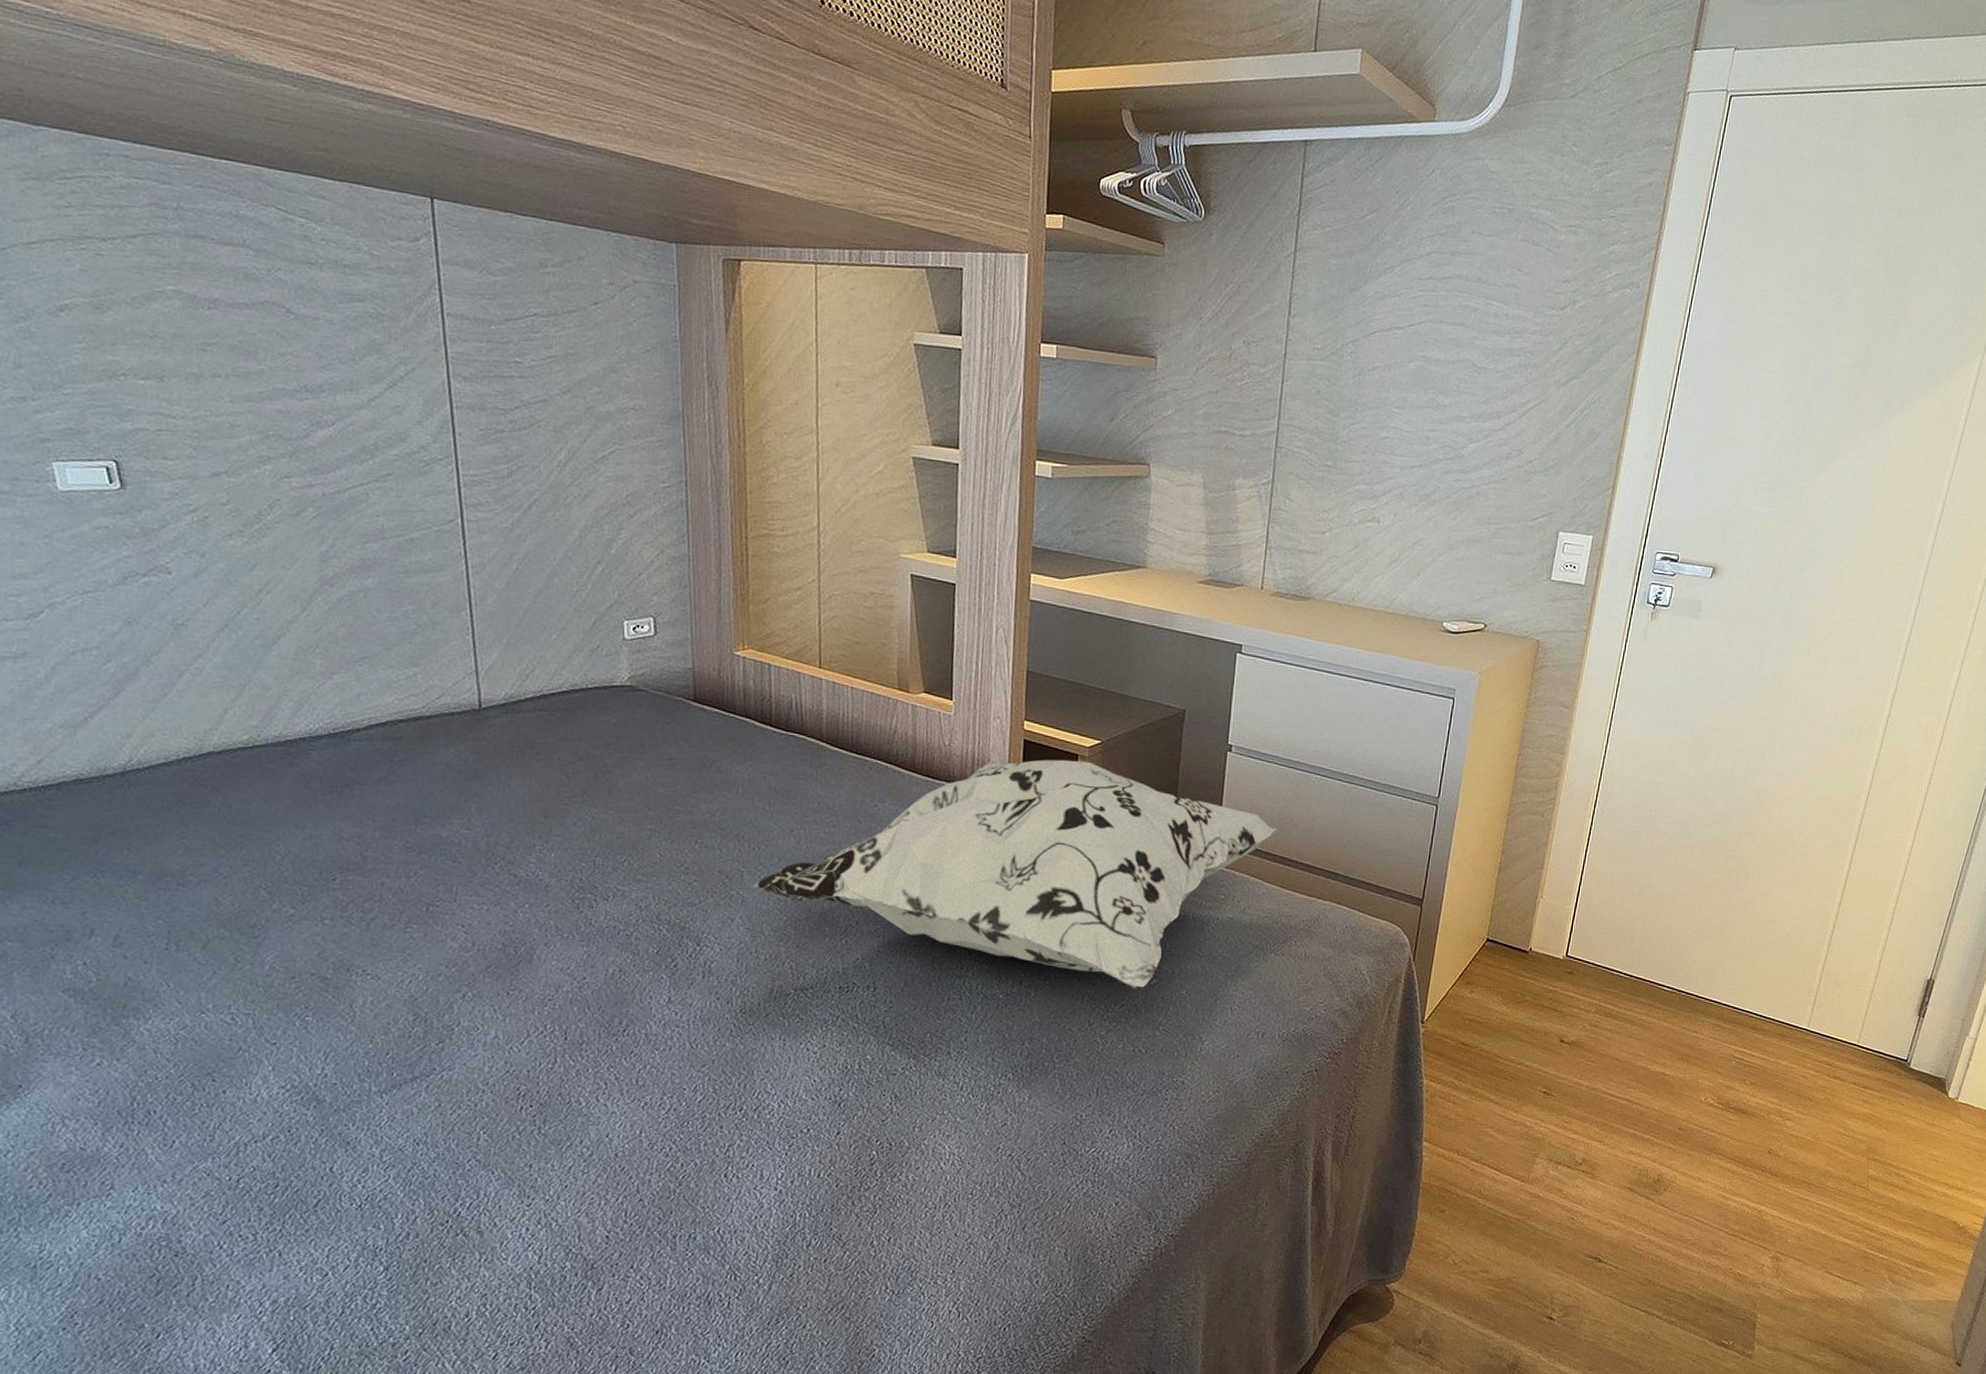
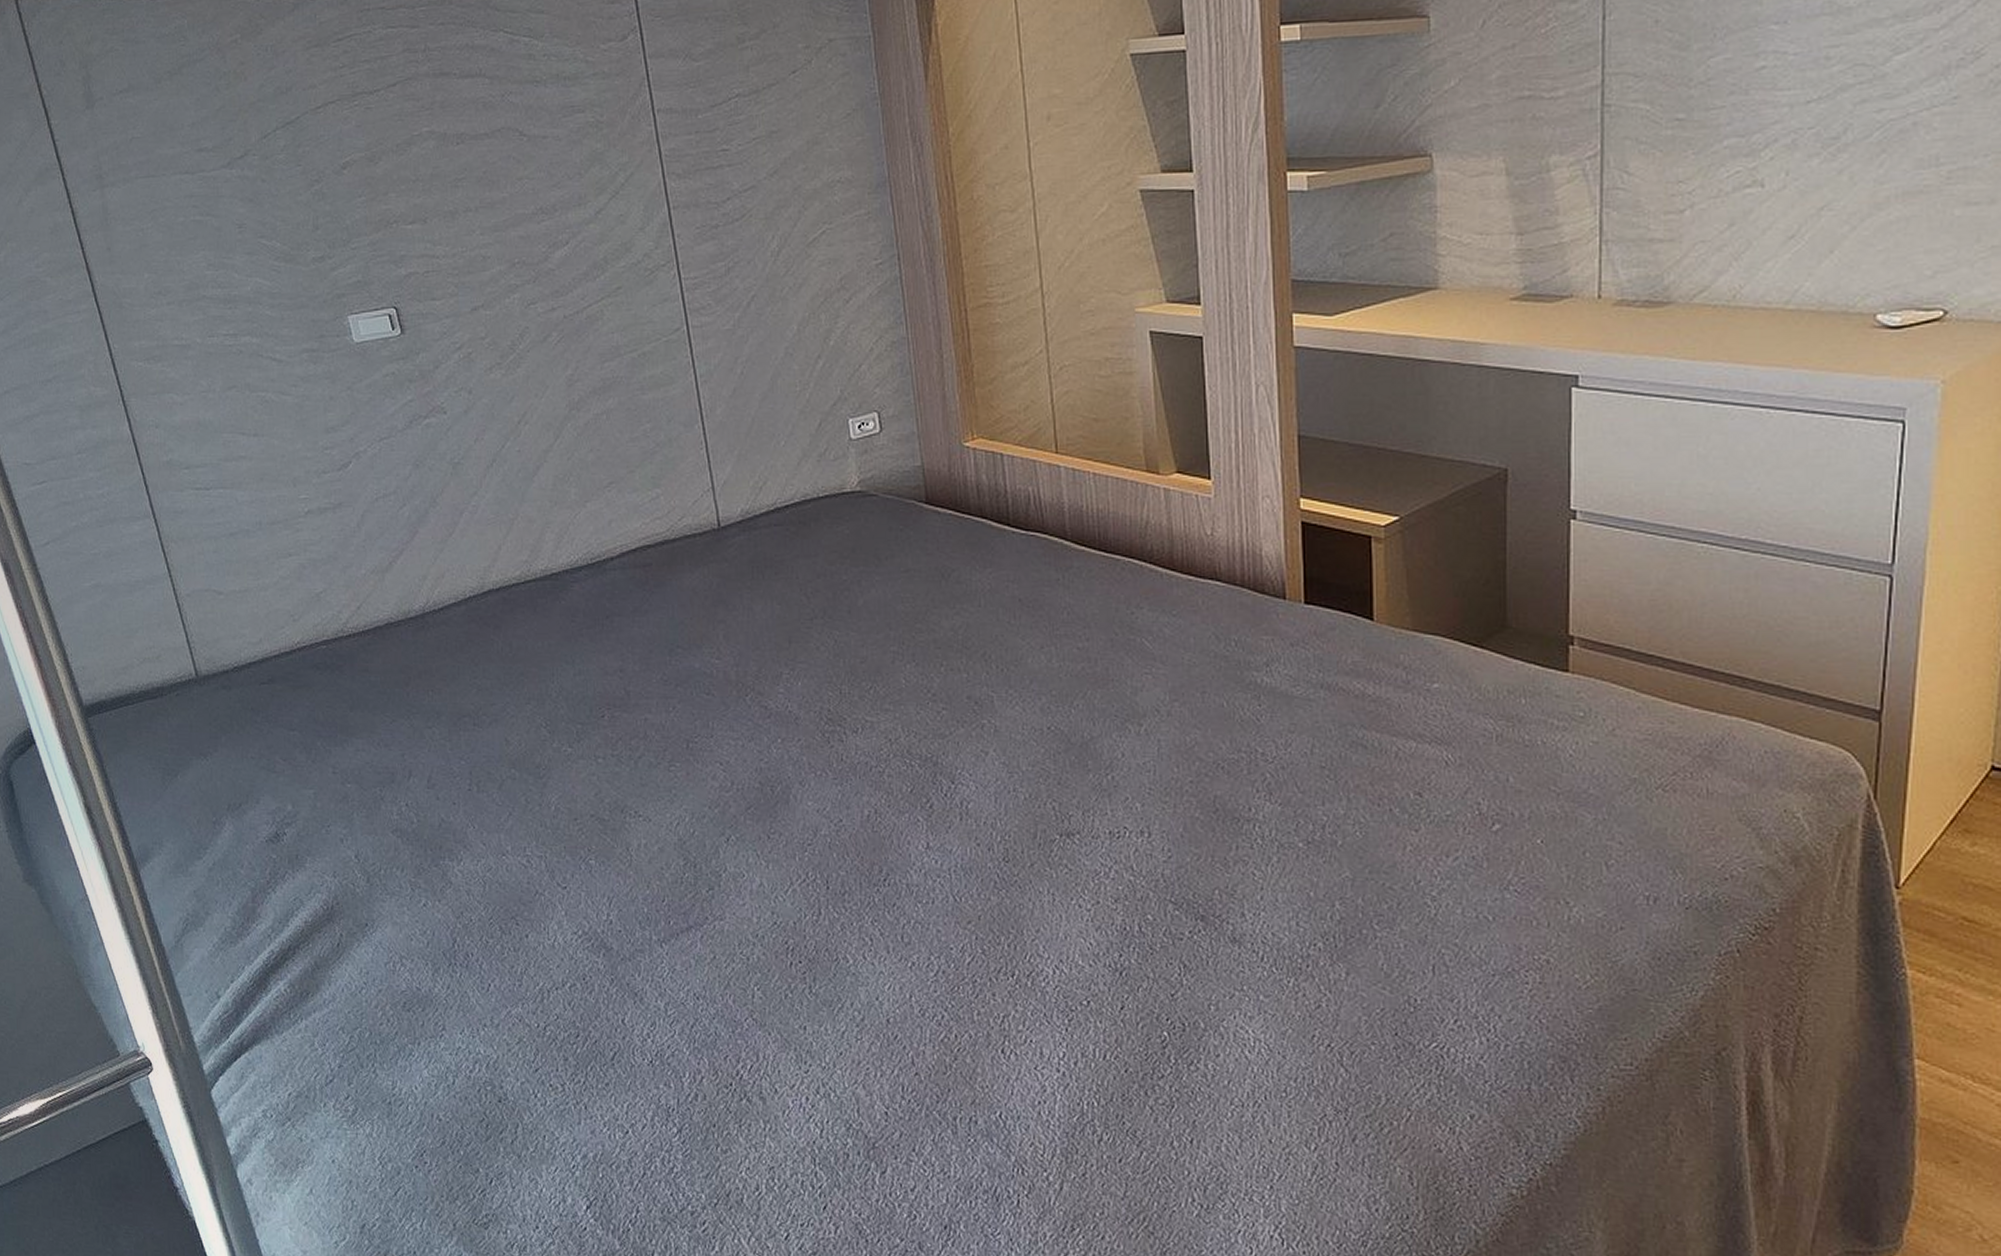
decorative pillow: present [754,759,1277,989] -> none [1006,543,1651,837]

